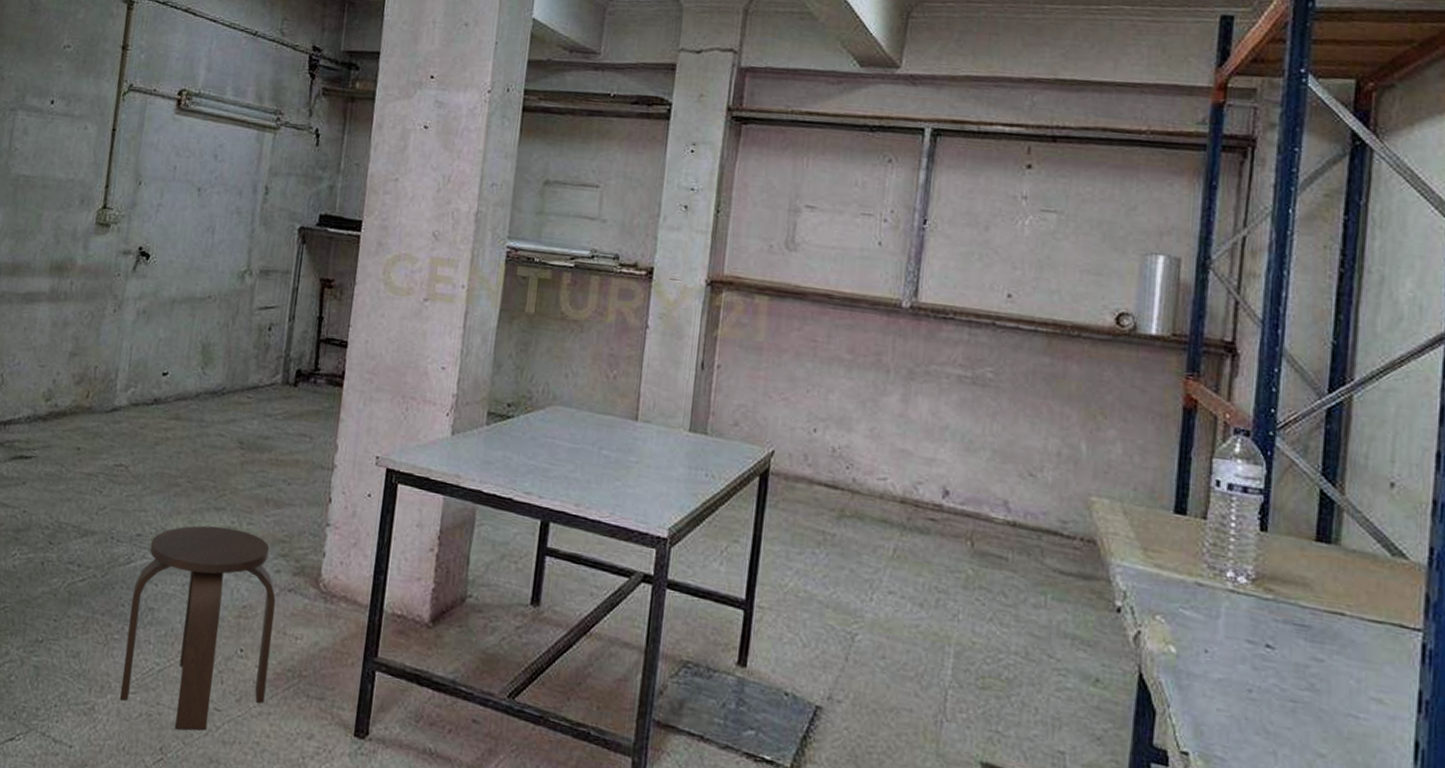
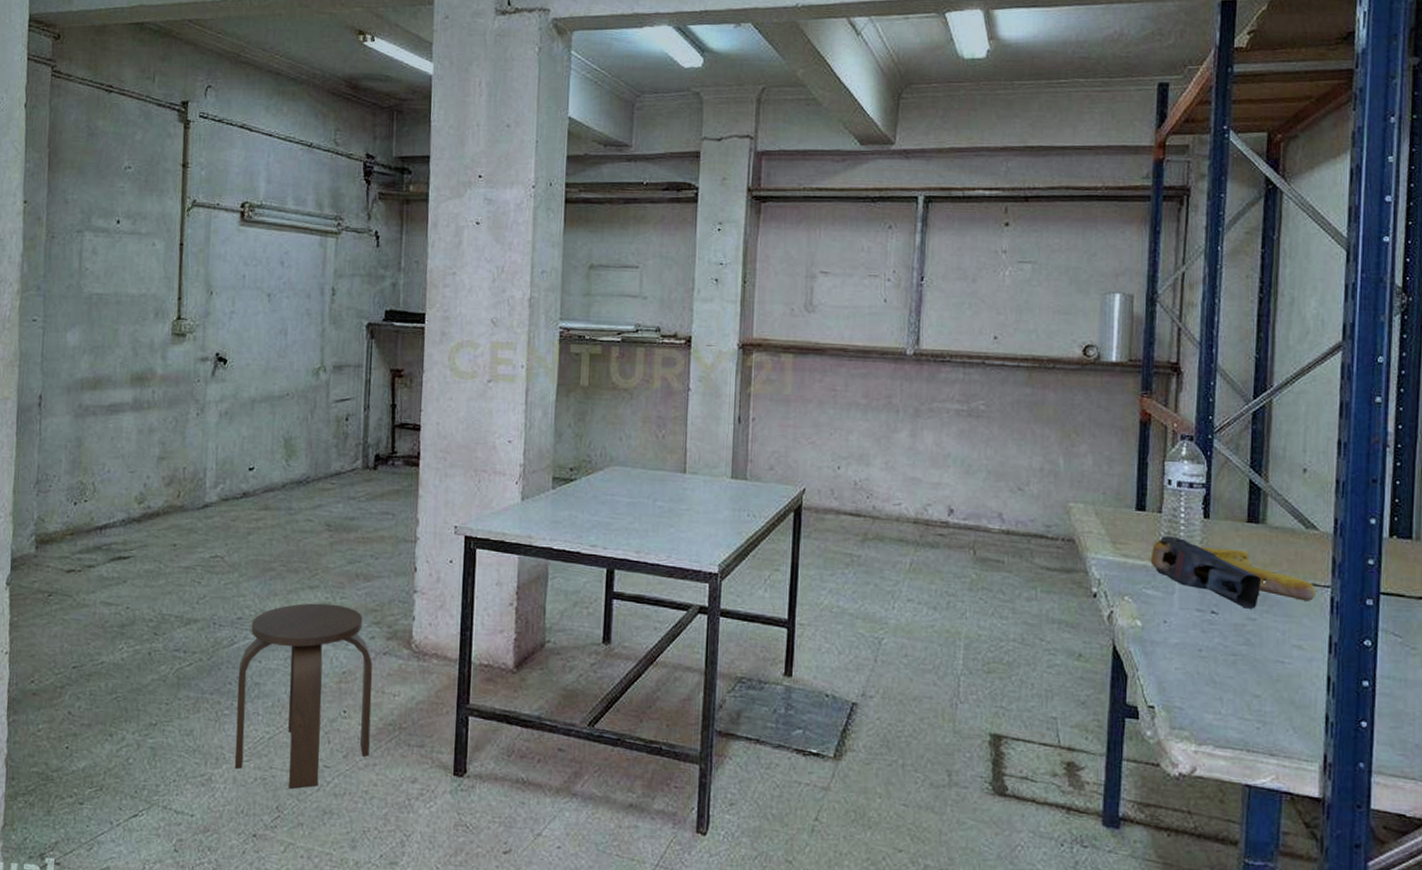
clamp: none [1190,547,1402,648] -> present [1150,536,1316,609]

